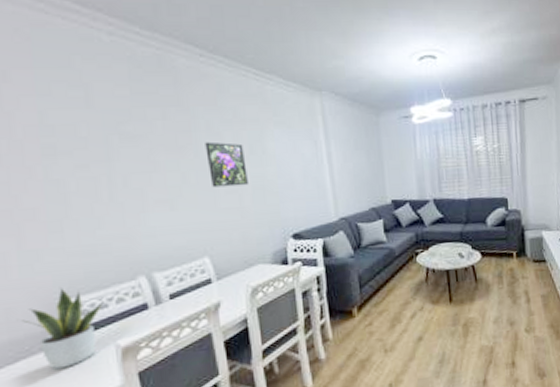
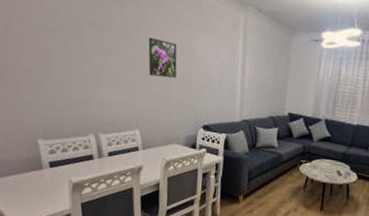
potted plant: present [23,288,104,370] -> none [15,131,65,188]

